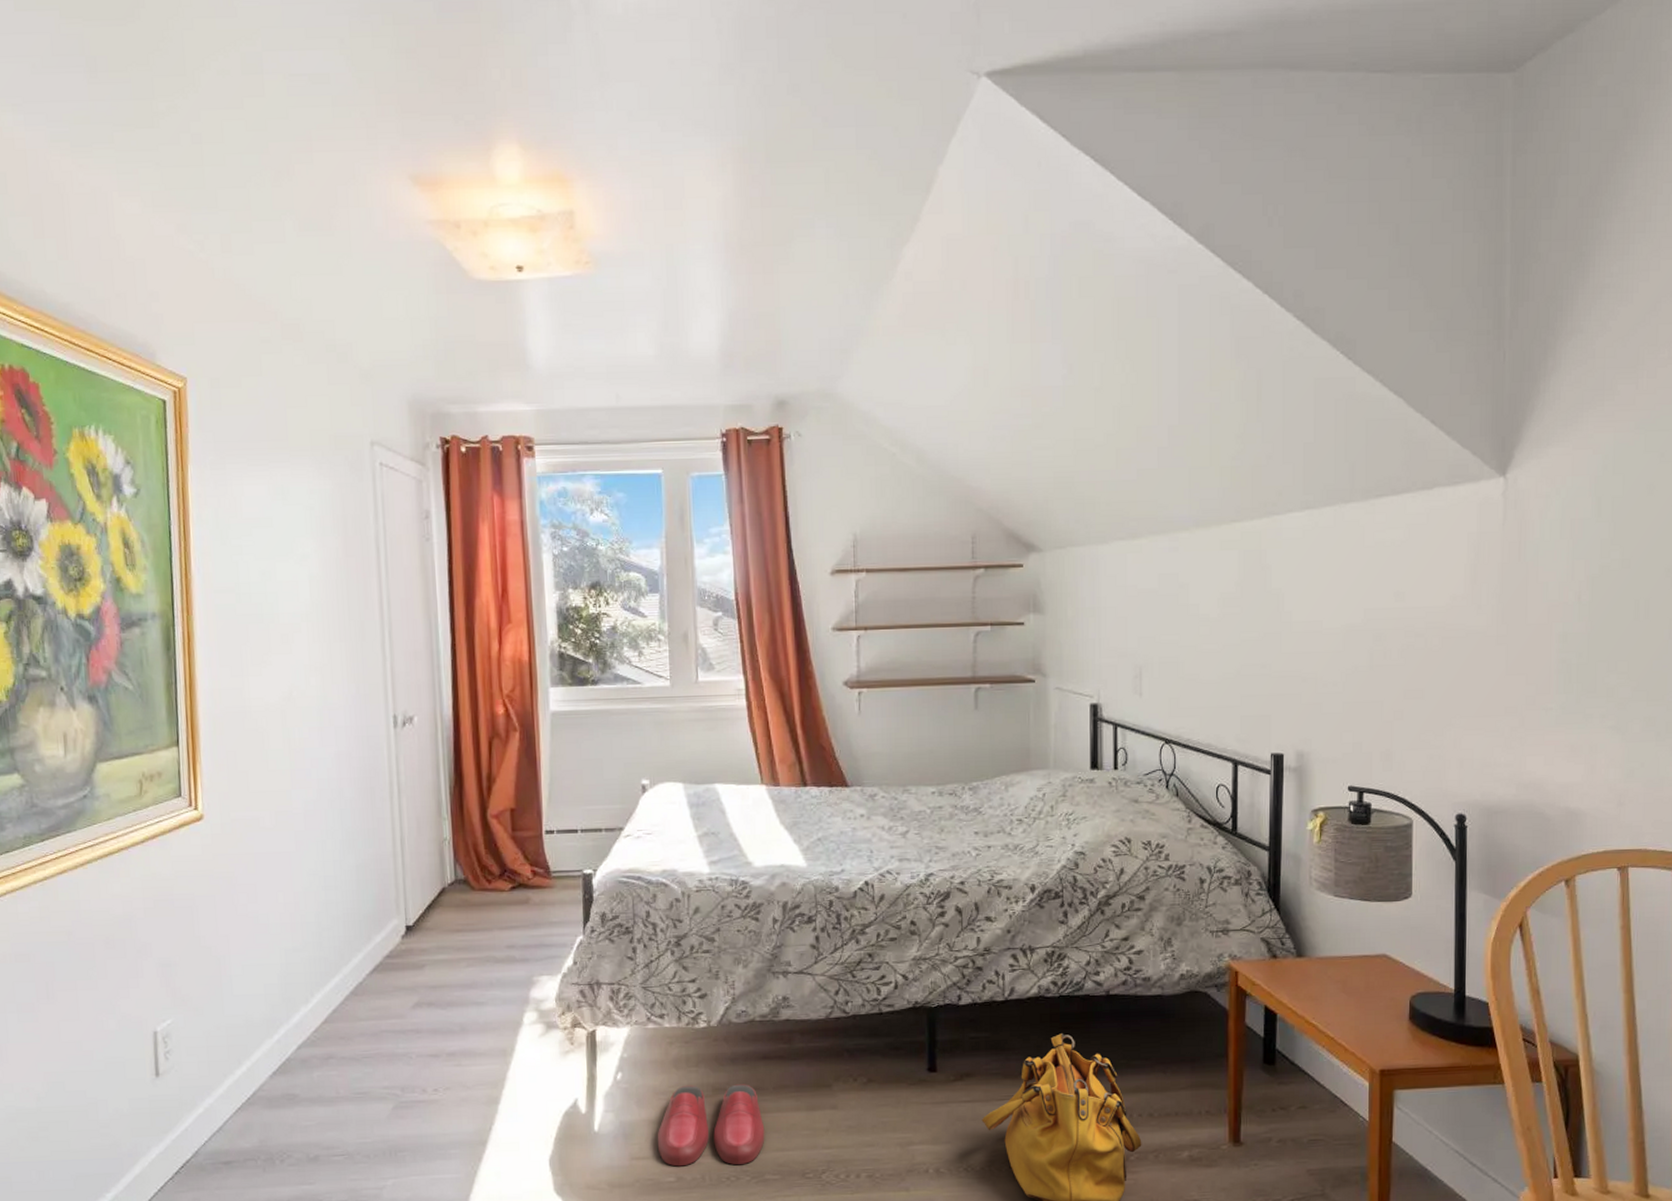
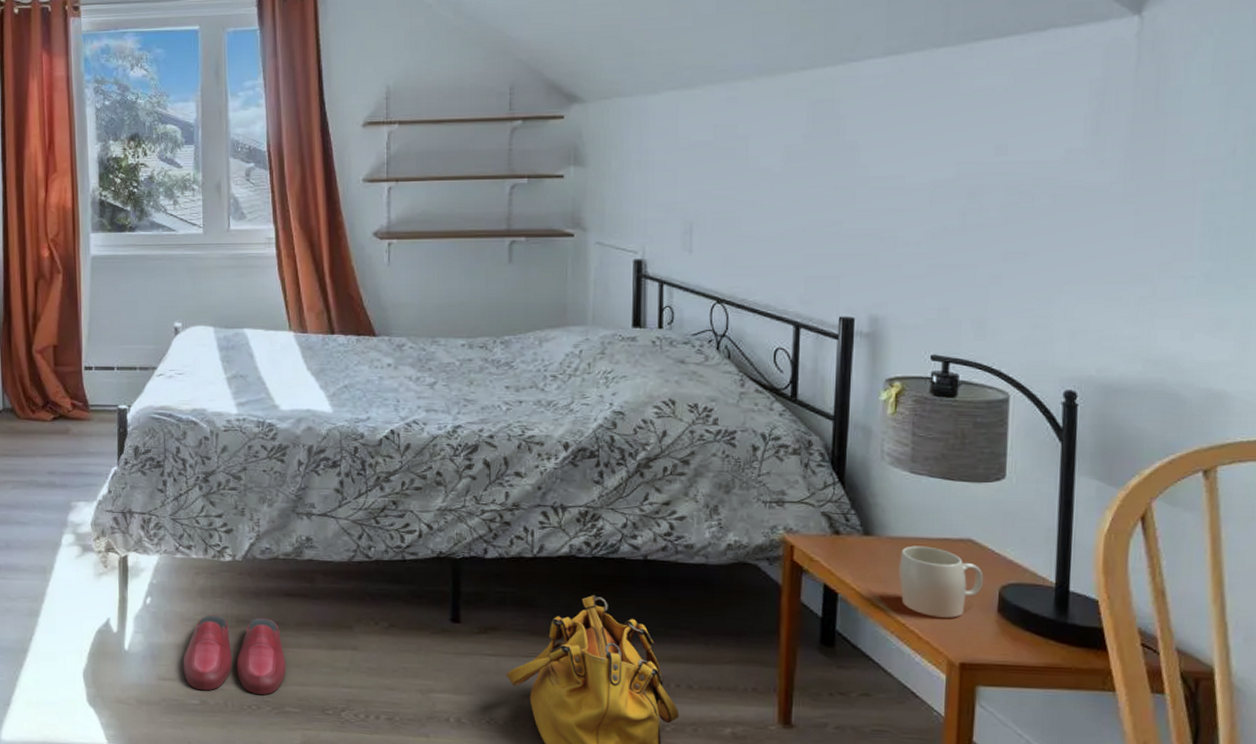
mug: none [1327,963,1397,1029] -> present [898,546,984,618]

